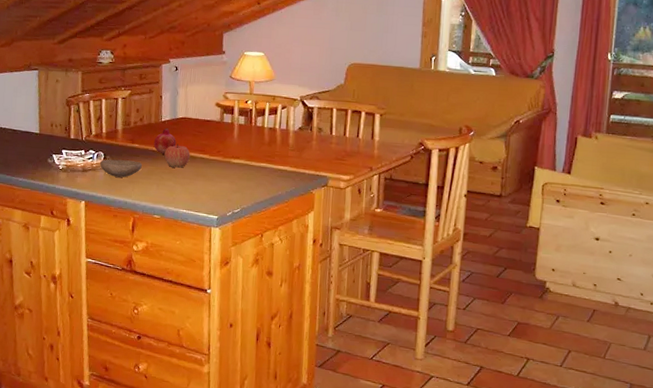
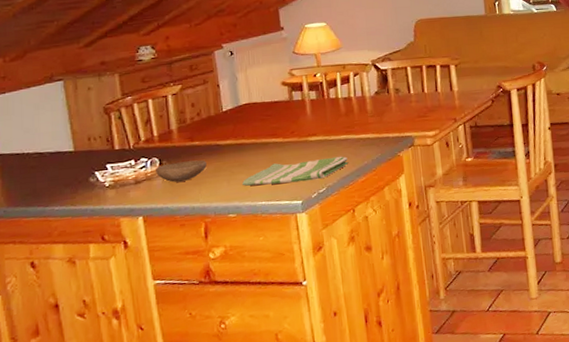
fruit: present [153,127,176,155] -> none [216,117,243,147]
apple: present [164,143,191,168] -> none [231,132,261,159]
dish towel: none [169,177,264,200] -> present [242,156,348,186]

